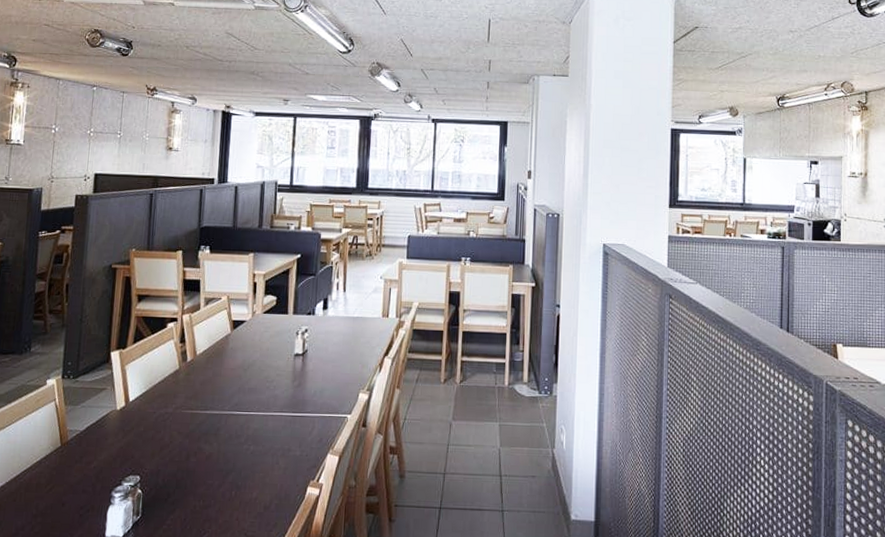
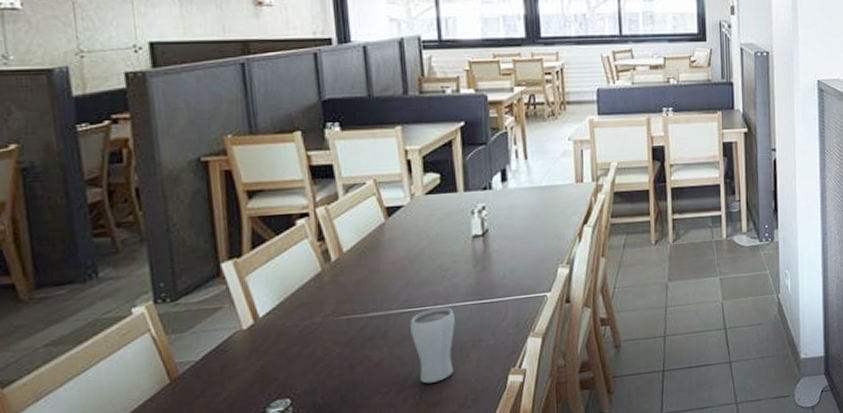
drinking glass: none [236,414,272,483] -> present [410,307,455,384]

